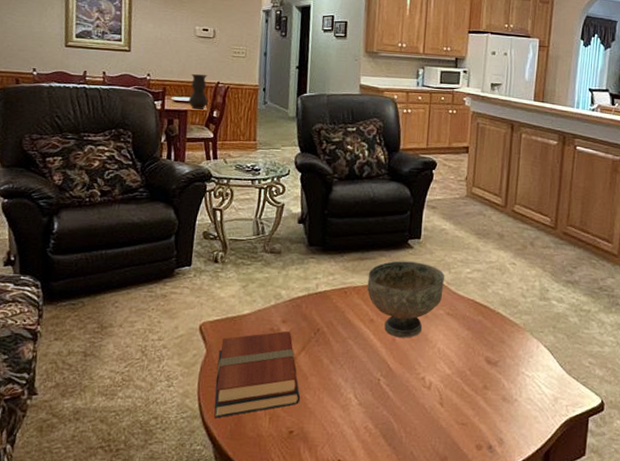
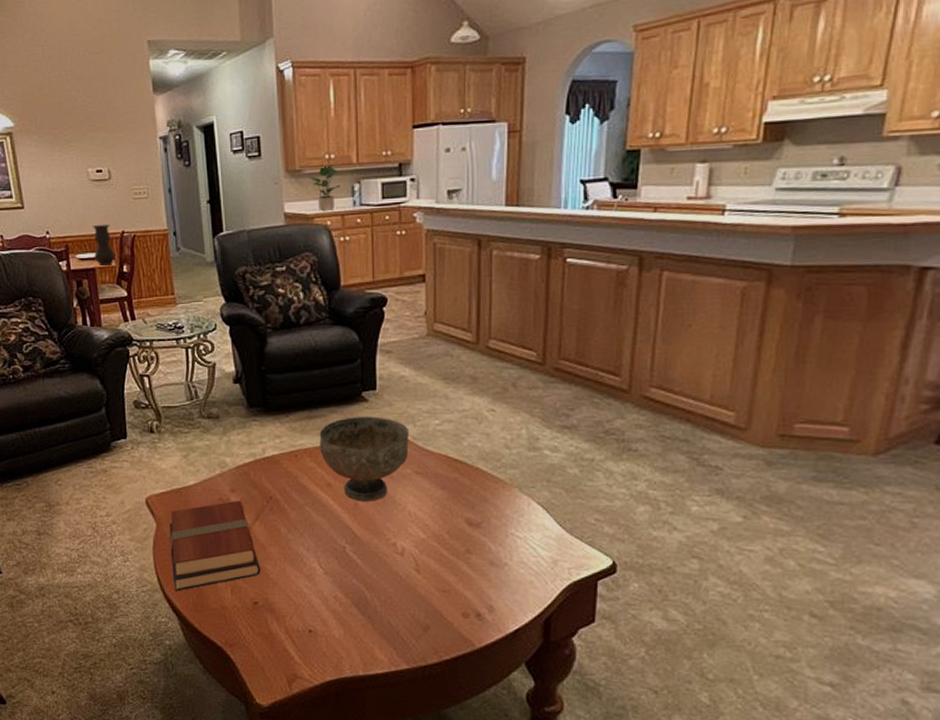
potted plant: none [382,50,409,88] -> present [307,163,341,212]

